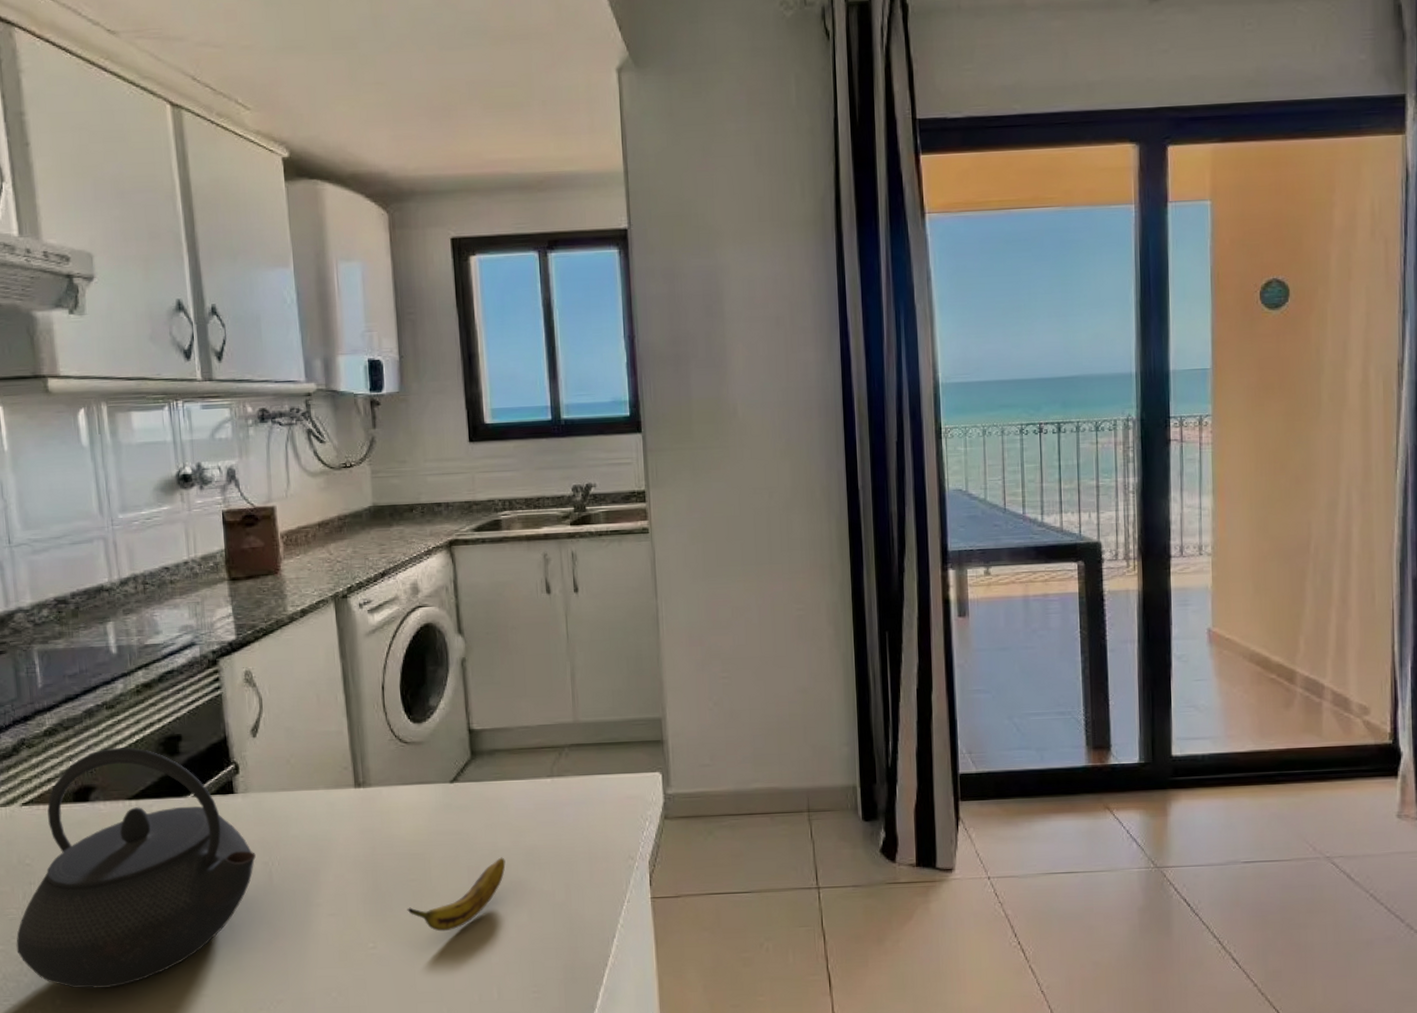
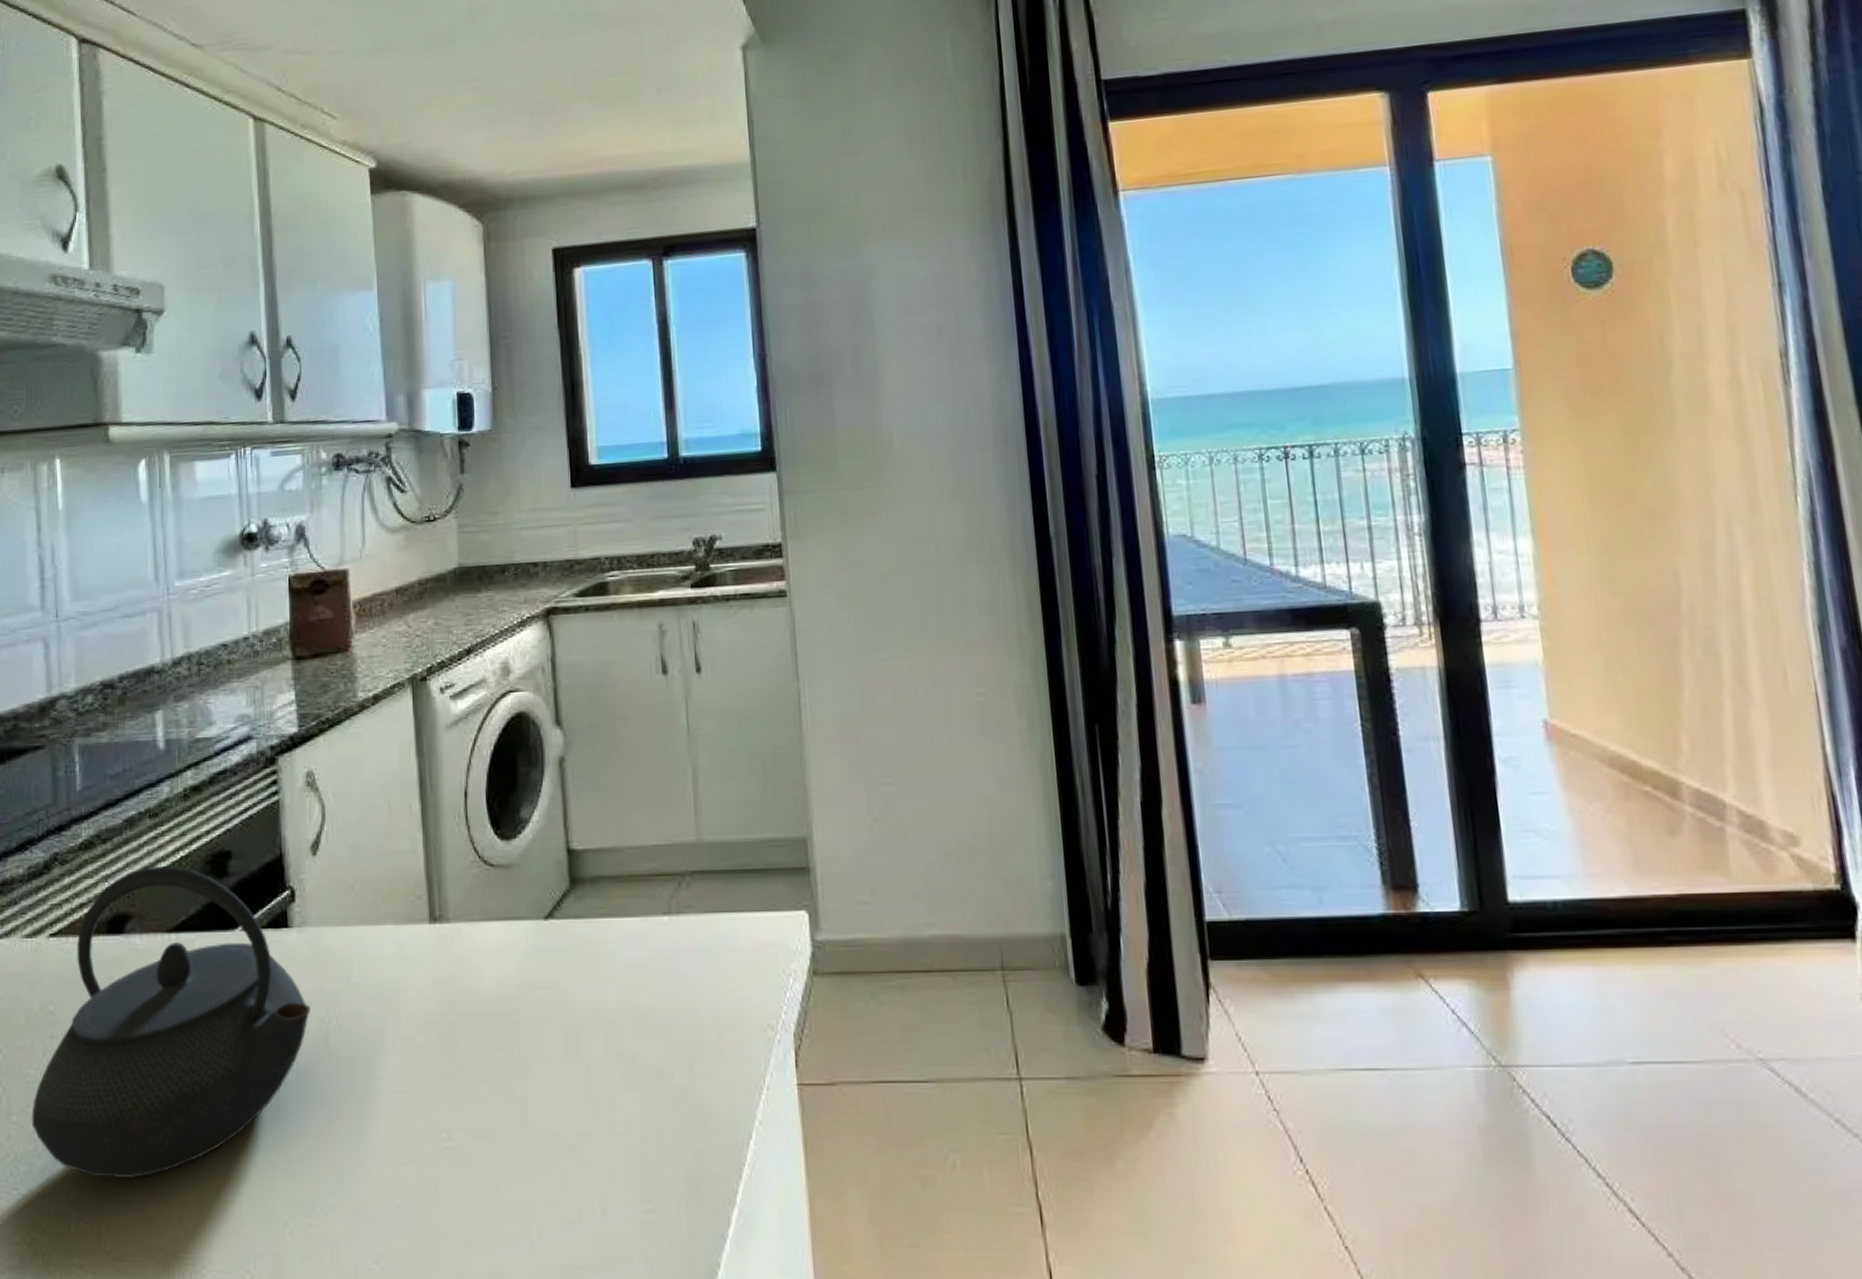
banana: present [407,857,506,932] -> none [489,1021,612,1121]

